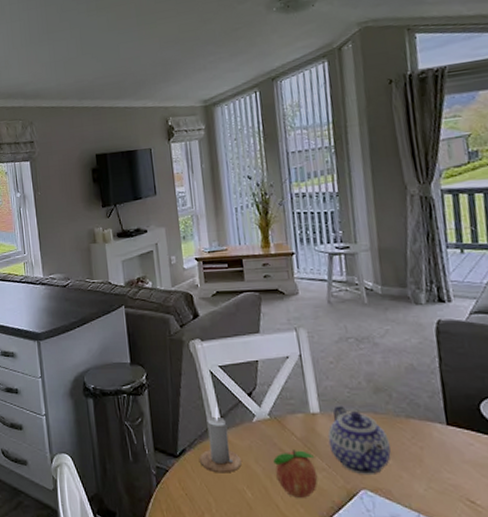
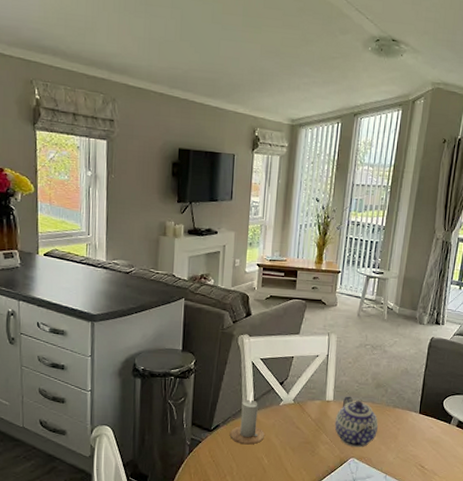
fruit: present [273,448,318,498] -> none [290,427,322,464]

